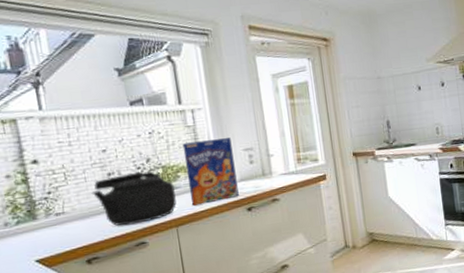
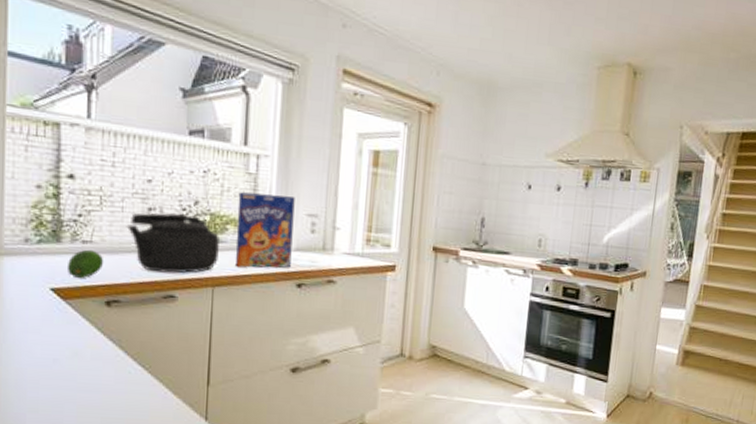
fruit: none [46,219,79,247] -> present [68,249,104,278]

